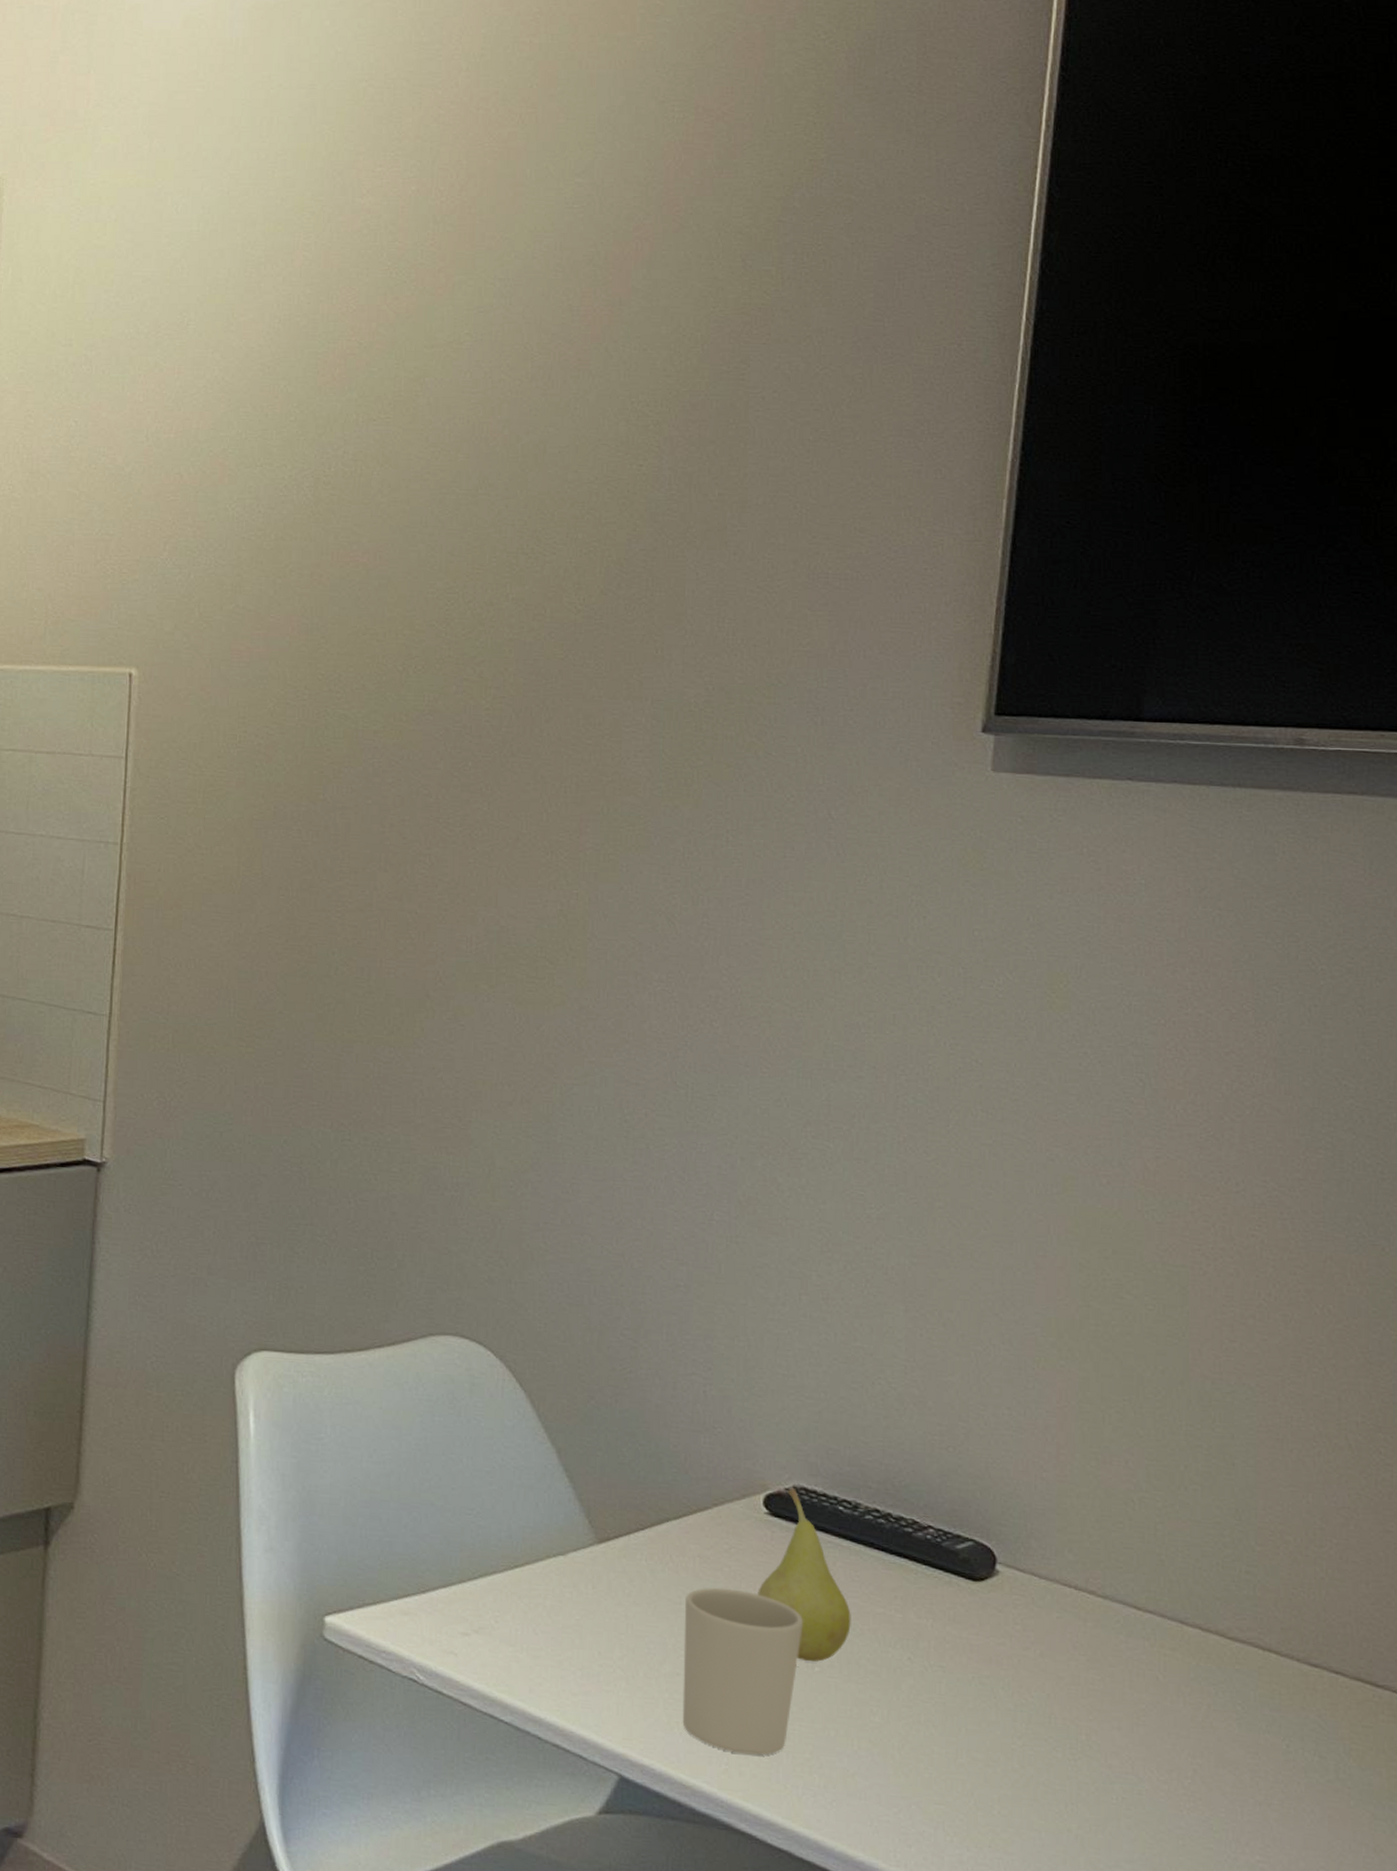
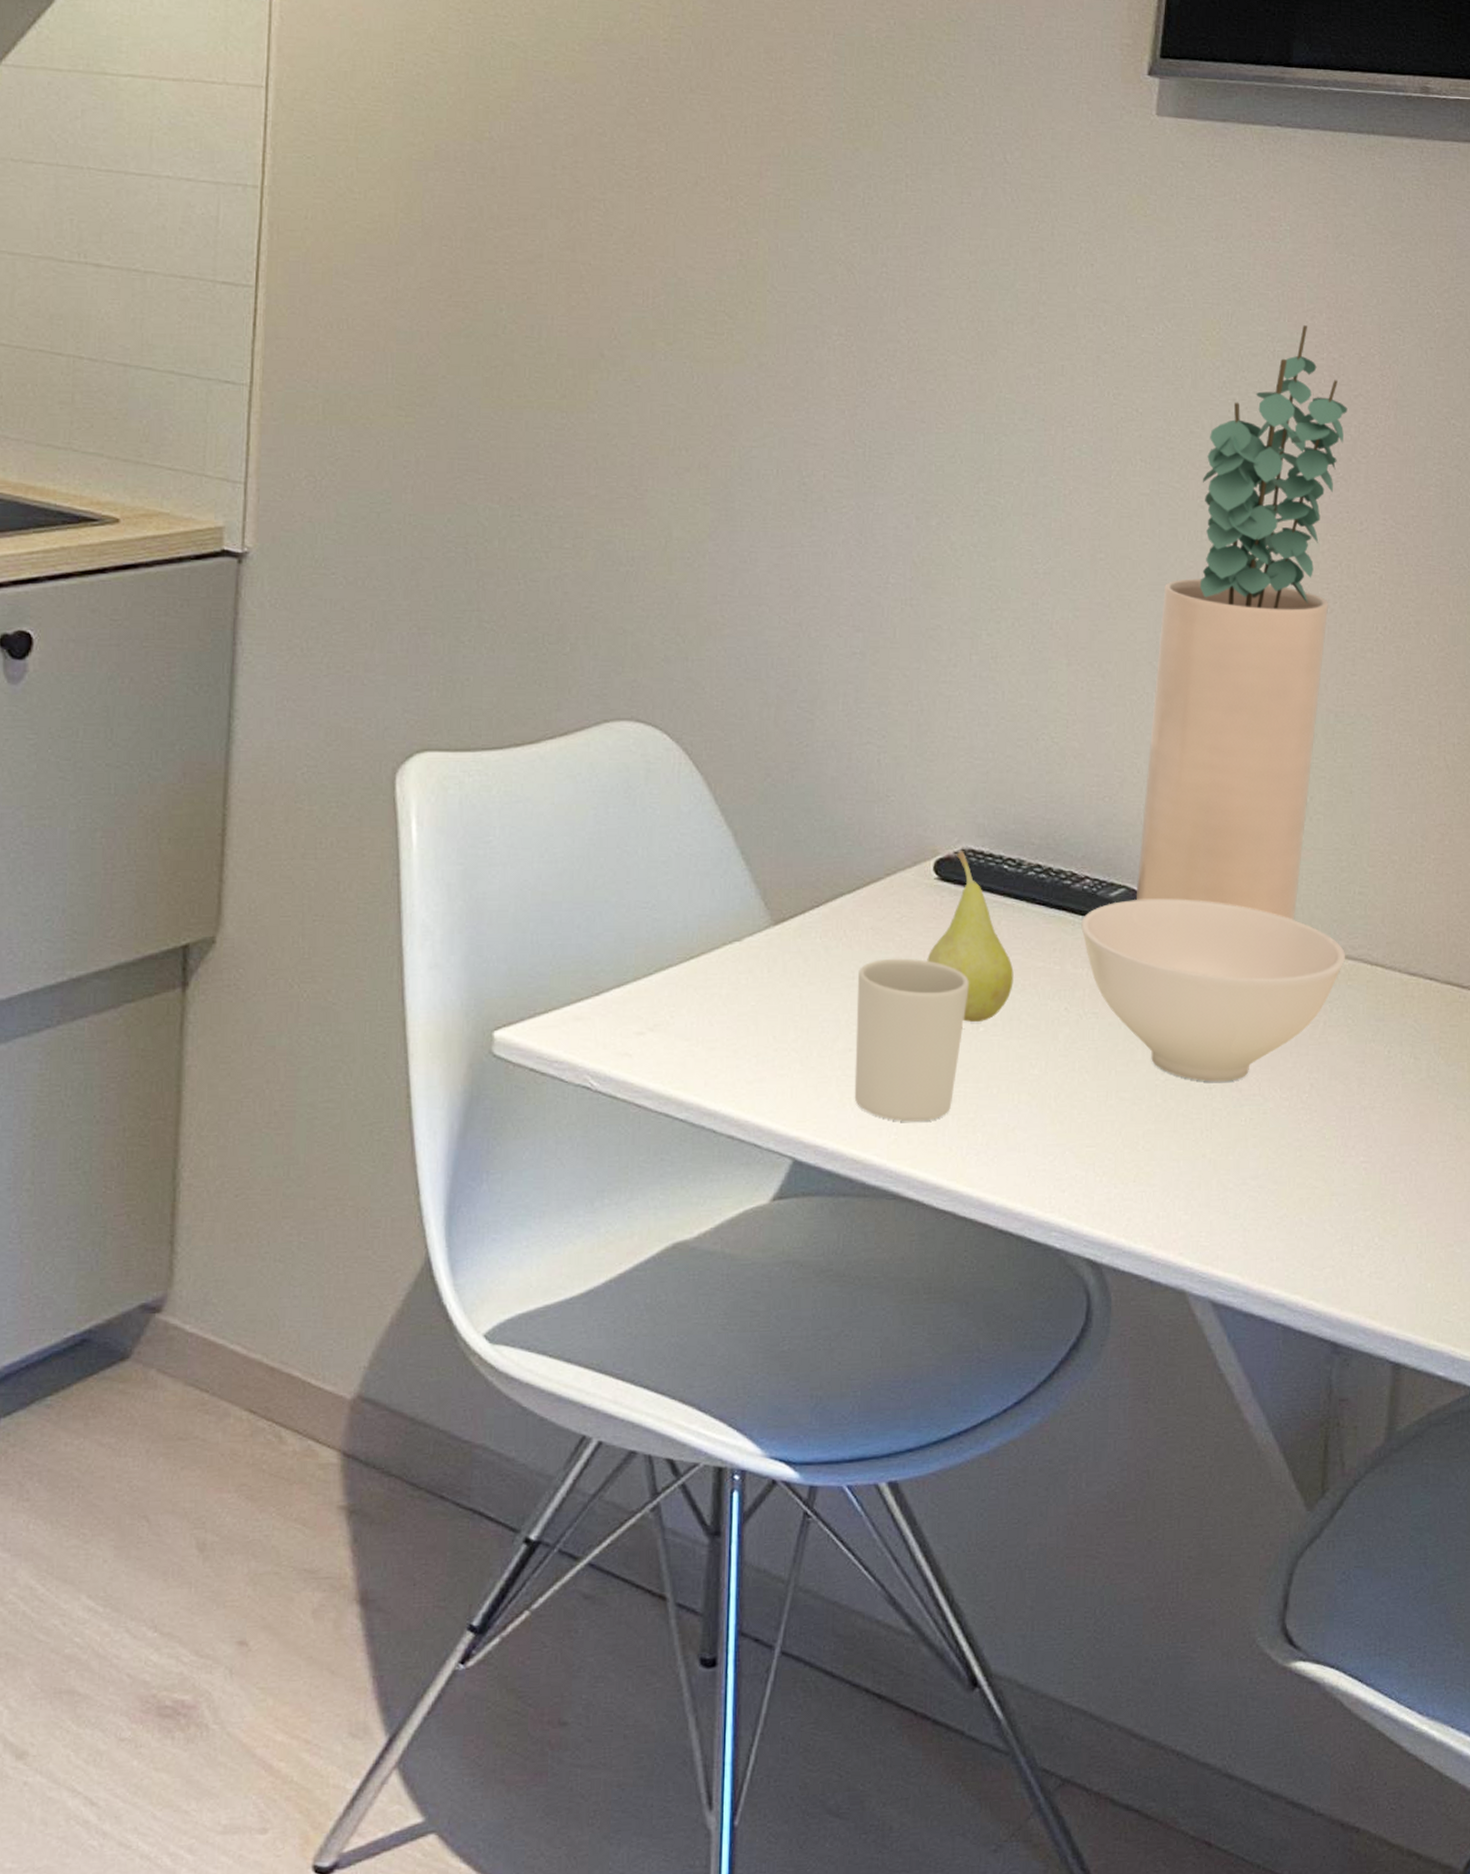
bowl: none [925,1554,1232,1756] -> present [1081,898,1346,1082]
vase: none [985,980,1217,1594] -> present [1135,325,1348,921]

